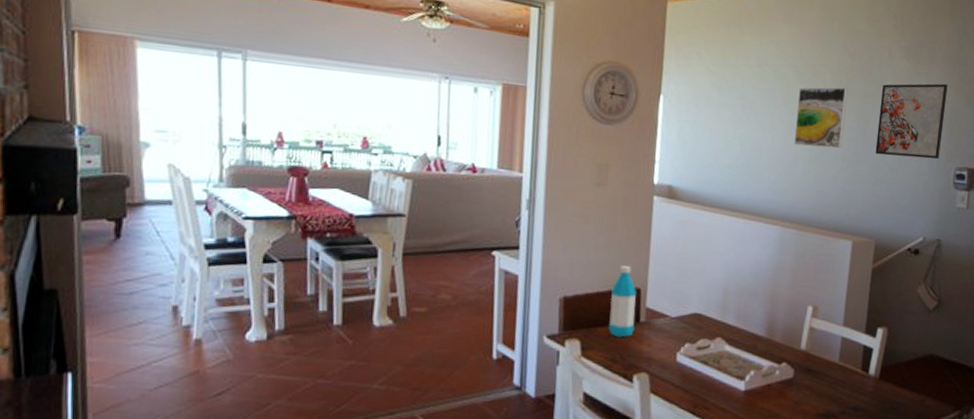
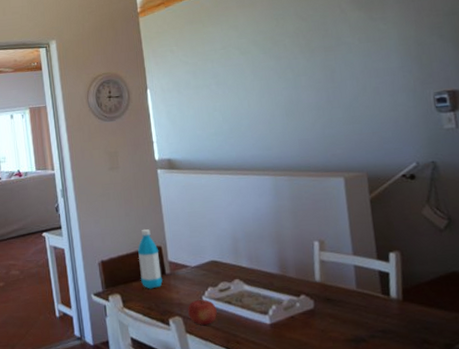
fruit: none [657,356,690,385] -> present [188,300,217,325]
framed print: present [794,87,849,149] -> none [263,47,314,105]
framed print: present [875,83,948,159] -> none [340,21,414,97]

